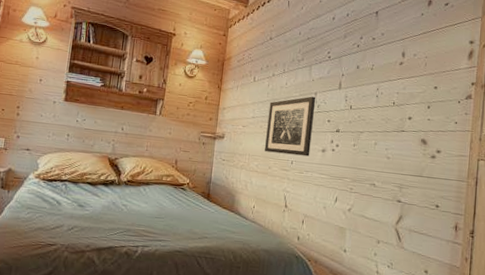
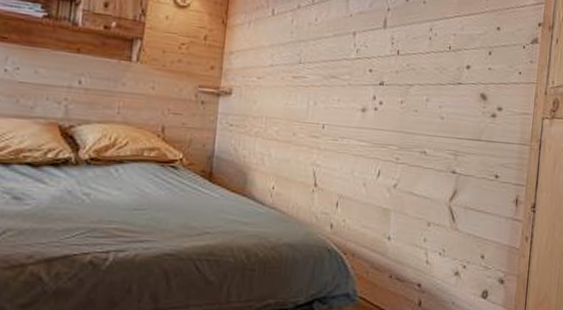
wall art: present [265,96,316,157] -> none [287,37,355,118]

